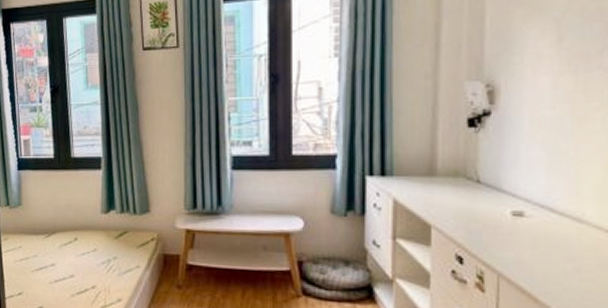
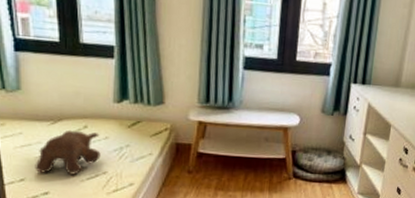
teddy bear: none [31,243,90,289] -> present [35,131,101,175]

